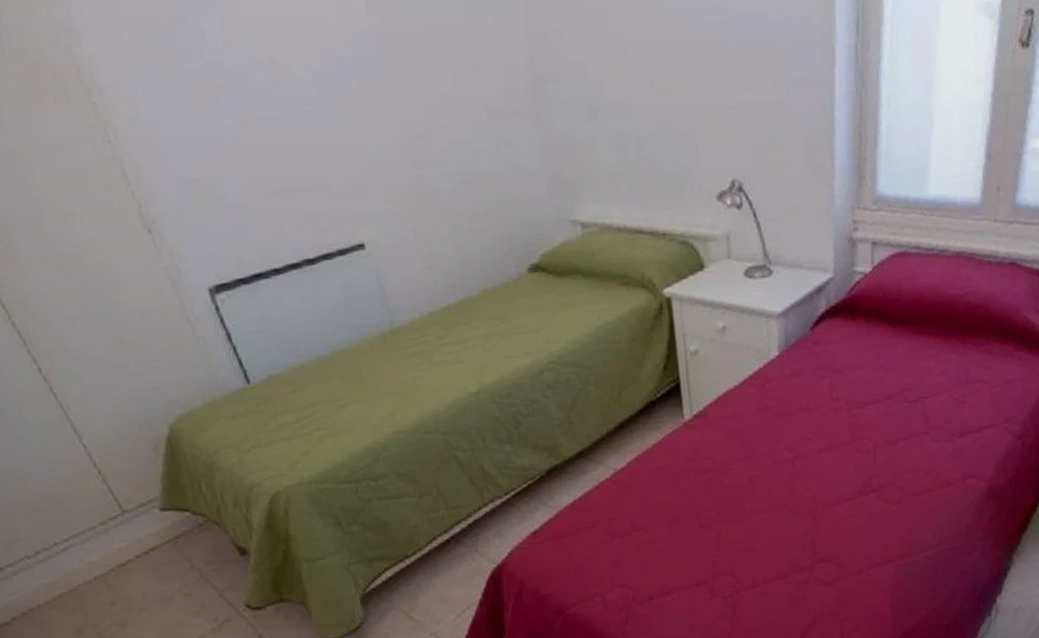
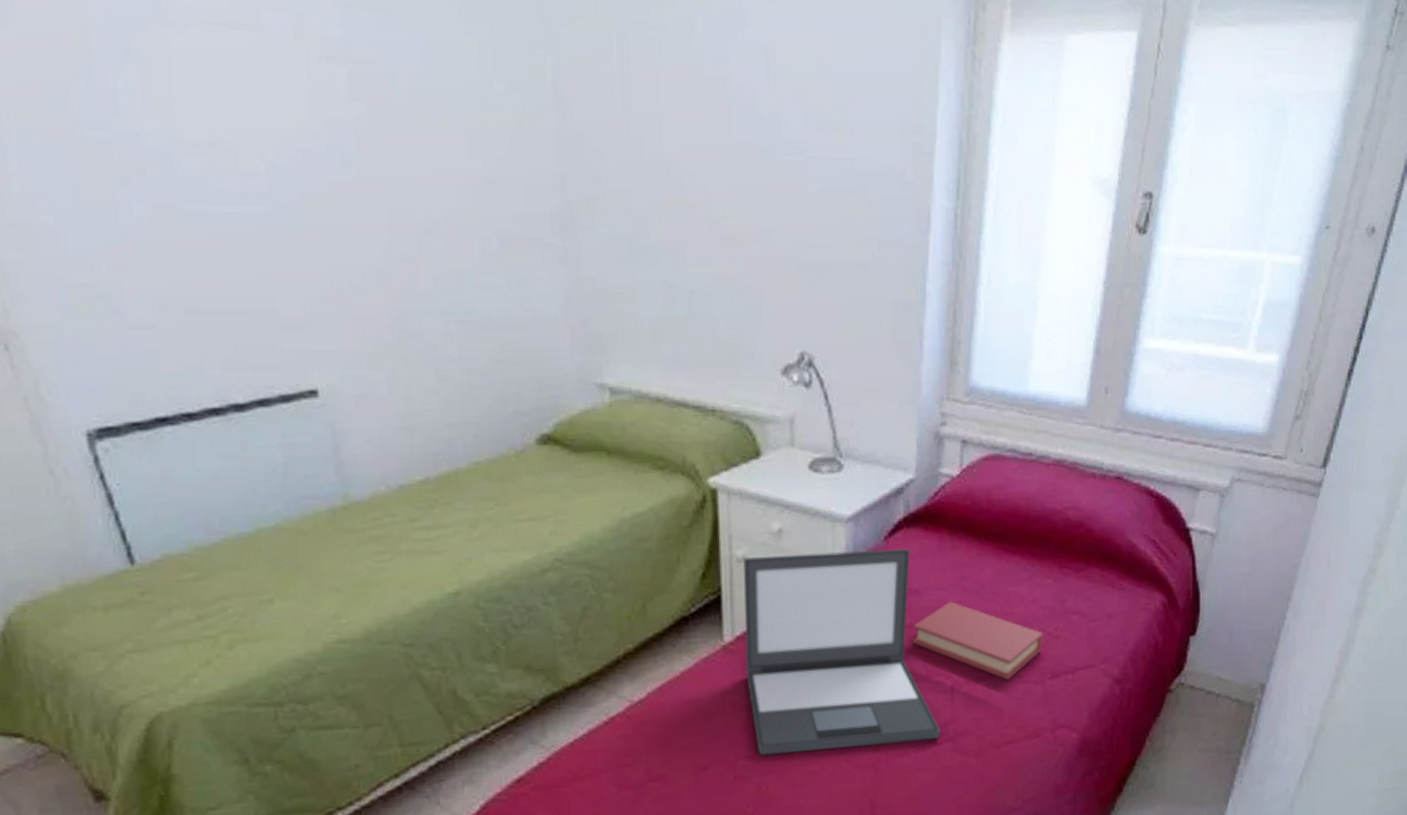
laptop: none [696,335,867,509] -> present [743,548,941,756]
book: none [839,377,952,441] -> present [913,601,1044,681]

